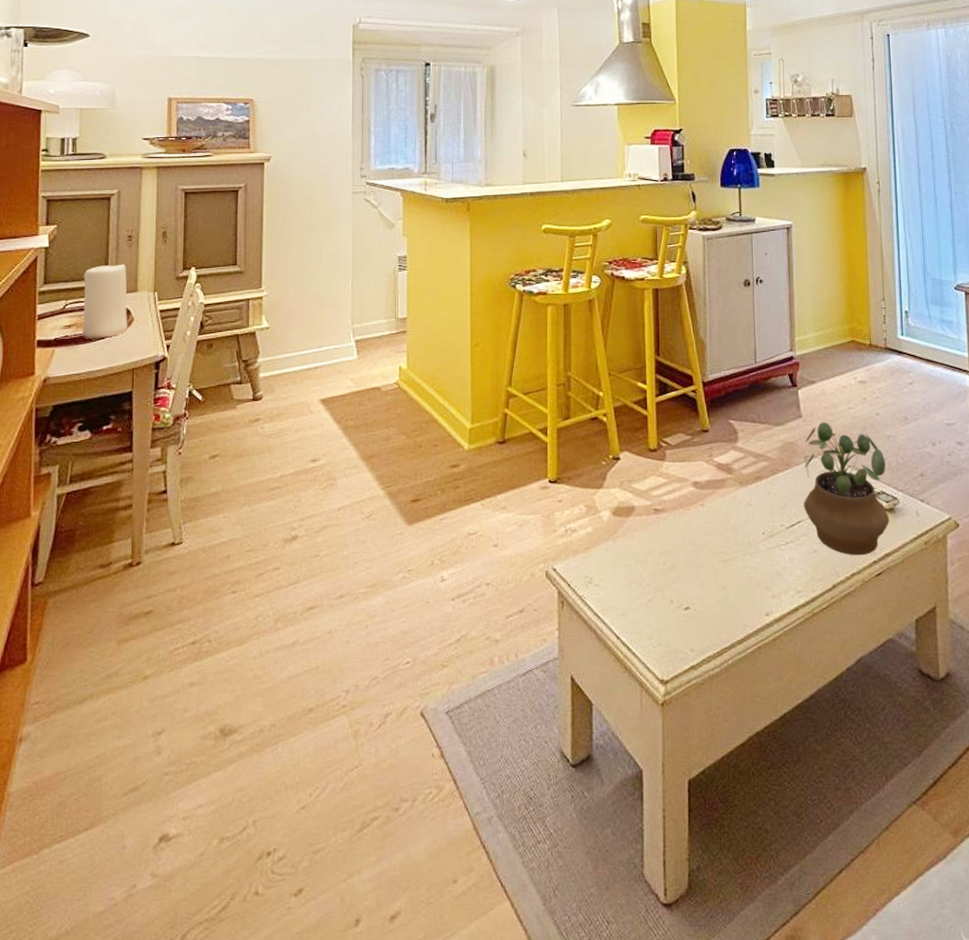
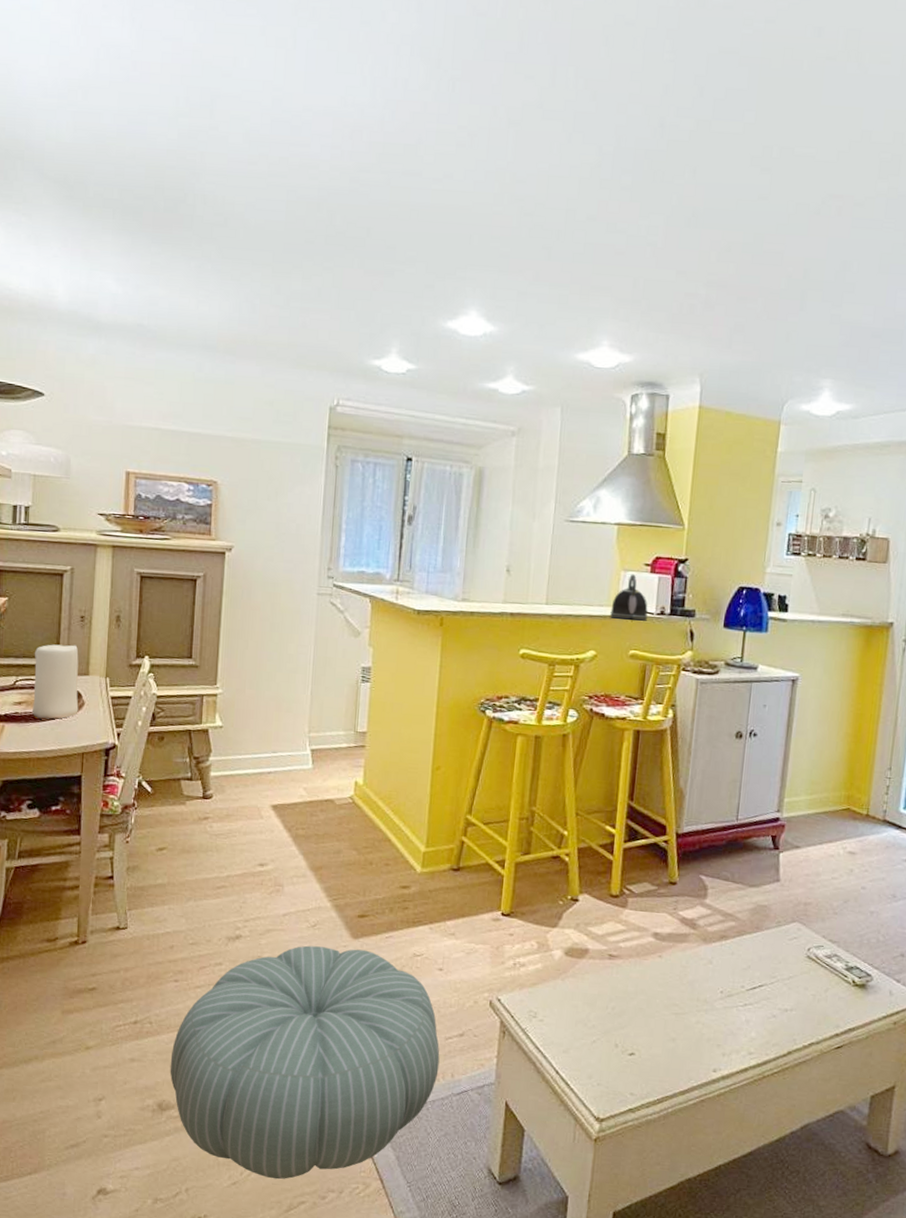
pouf: none [231,535,502,796] -> present [170,945,440,1180]
kettle: none [619,147,654,189] -> present [610,574,648,622]
potted plant: present [803,422,890,556] -> none [768,889,865,1027]

